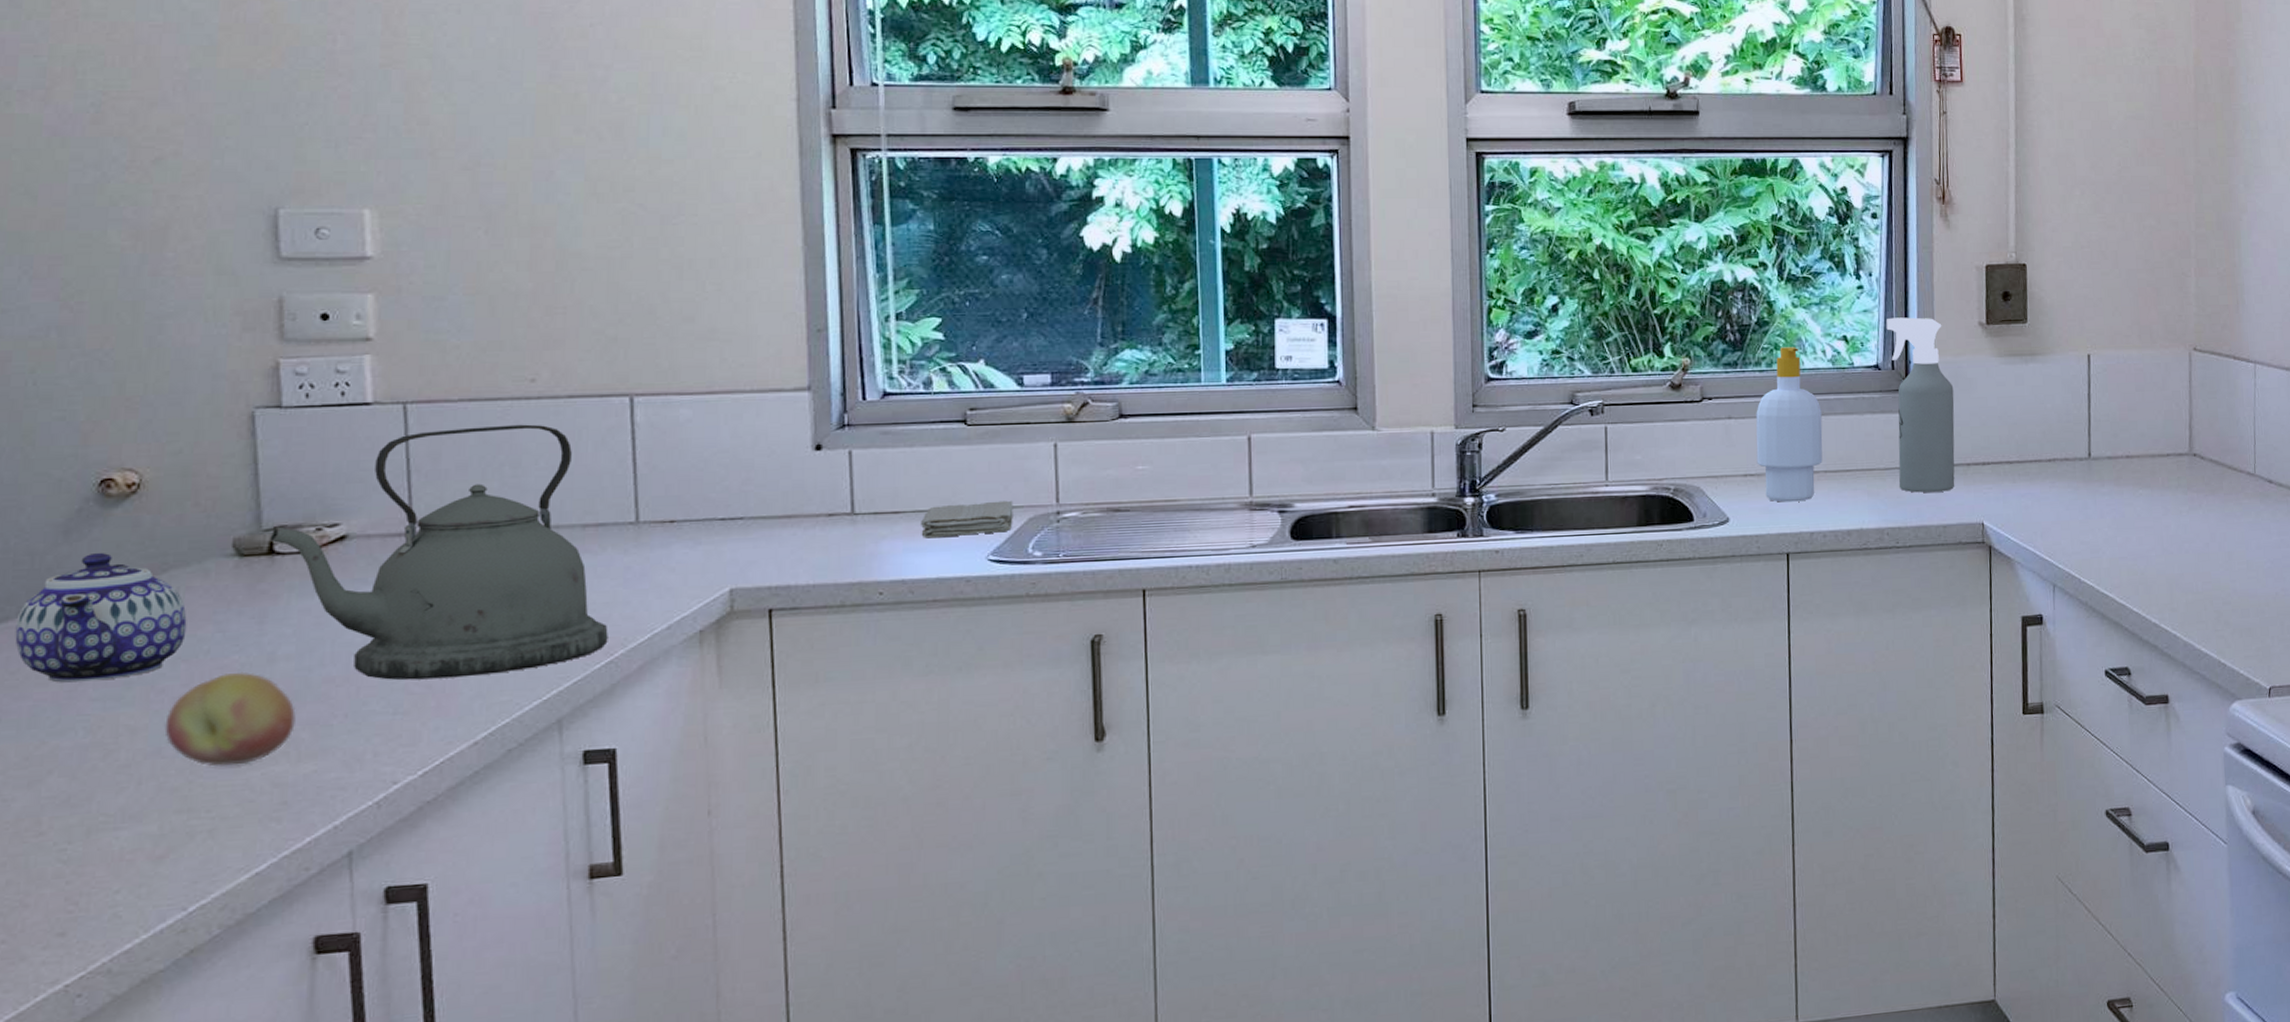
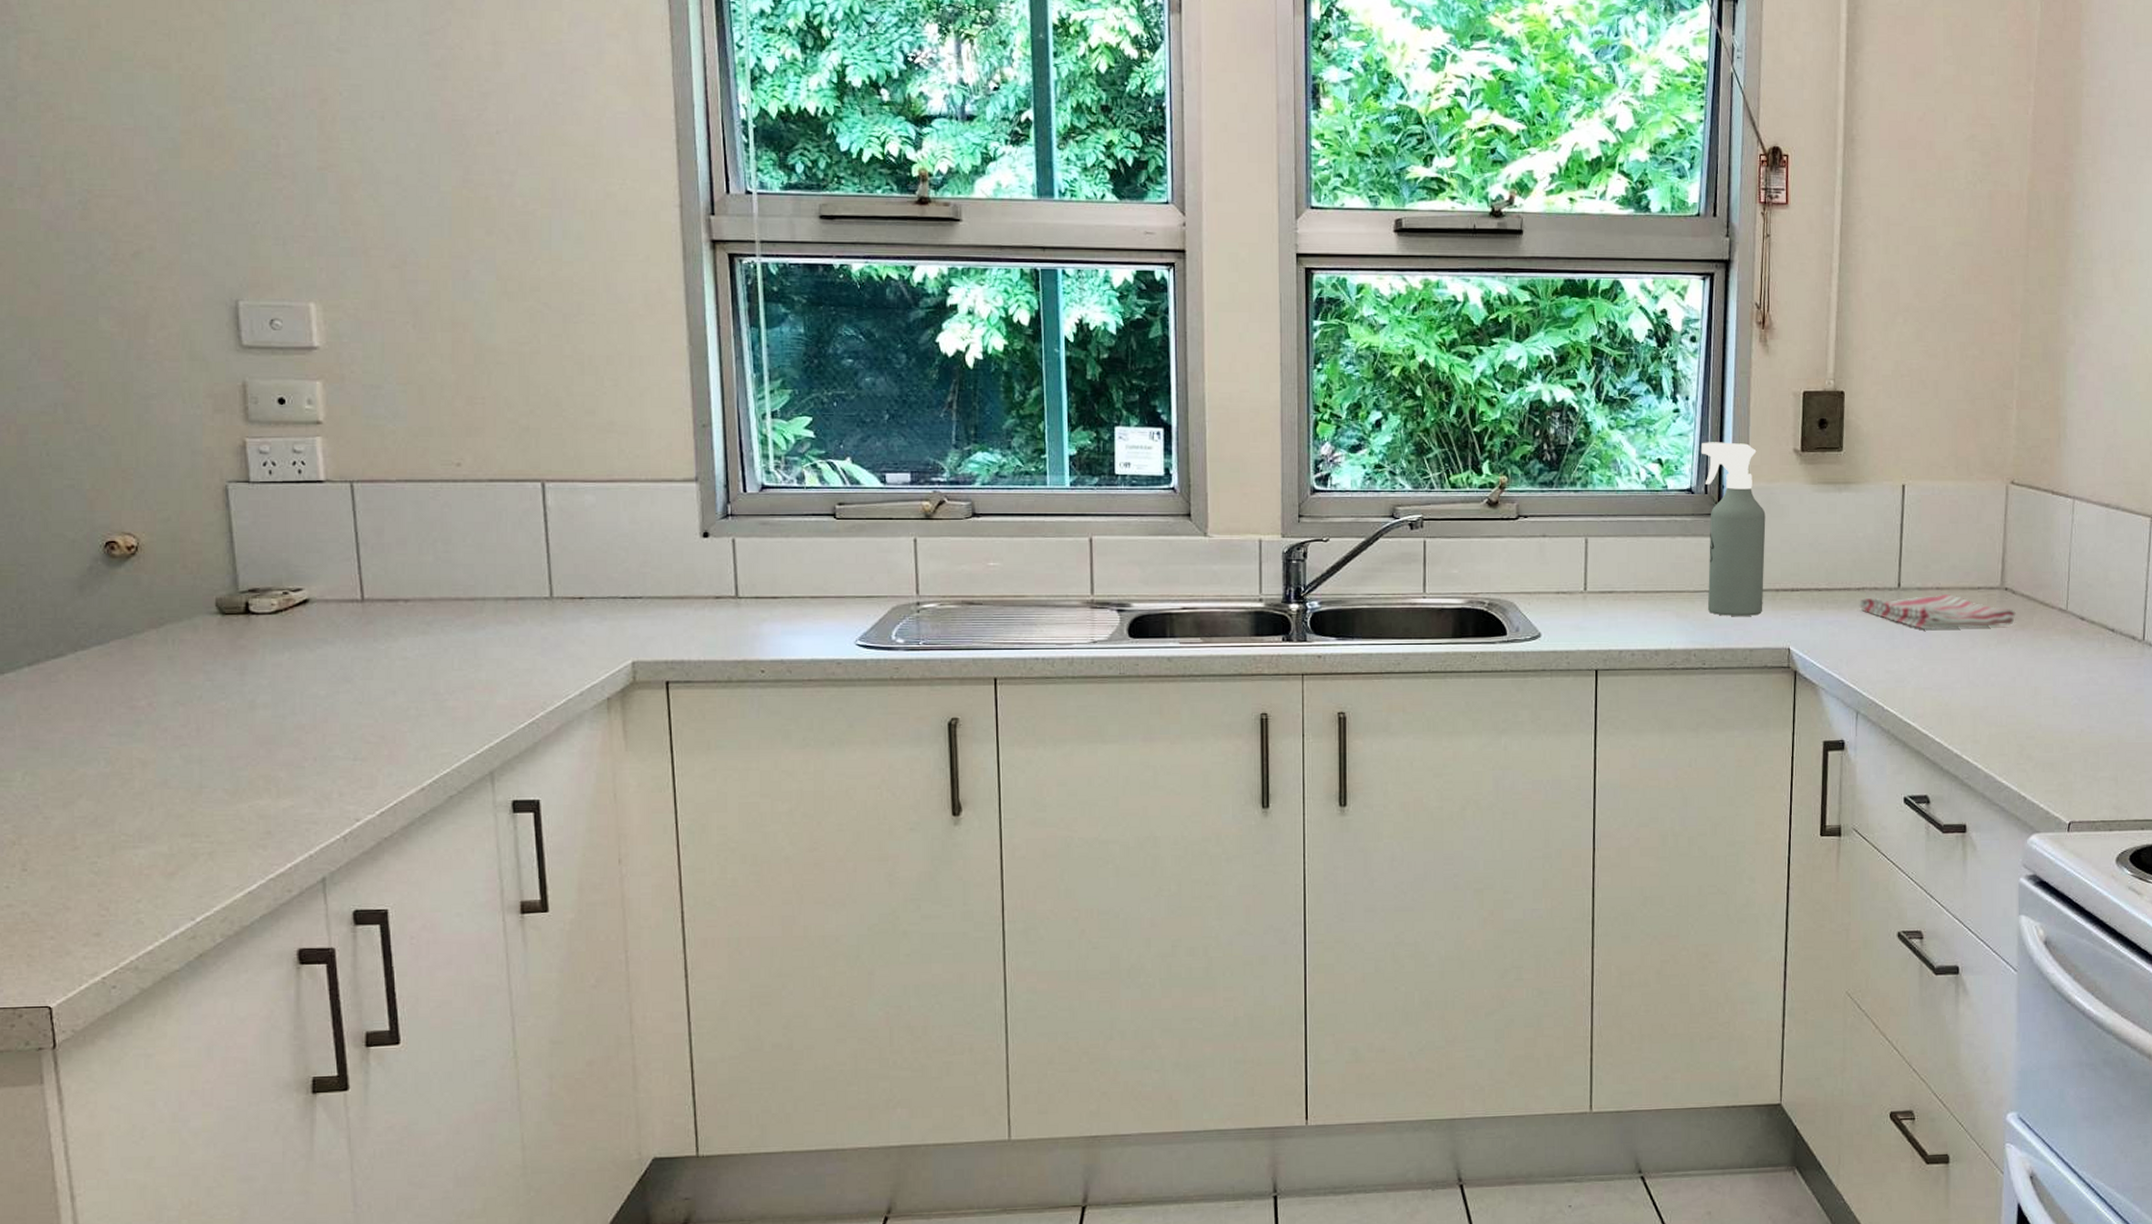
teapot: present [15,552,187,683] -> none [45,606,182,719]
fruit: present [164,671,296,767] -> none [169,716,274,798]
kettle: present [269,424,608,681] -> none [245,504,530,731]
washcloth: present [921,500,1013,539] -> none [797,590,878,623]
soap bottle: present [1756,347,1823,502] -> none [1569,468,1634,620]
dish towel: none [2050,462,2206,498] -> present [1859,595,2016,629]

